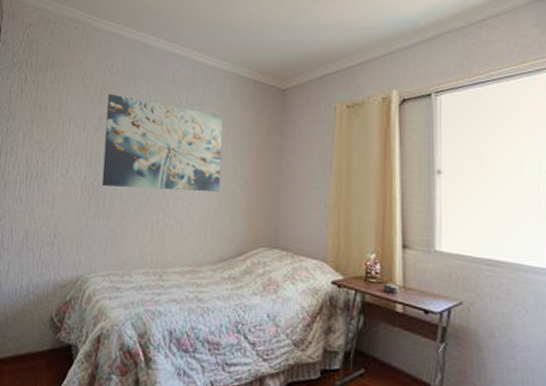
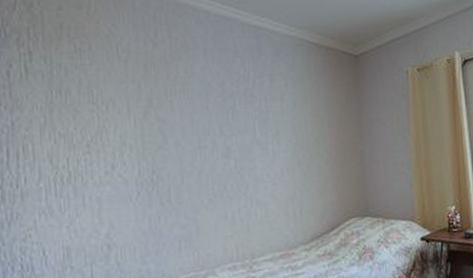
wall art: present [101,93,223,192] -> none [155,68,304,179]

